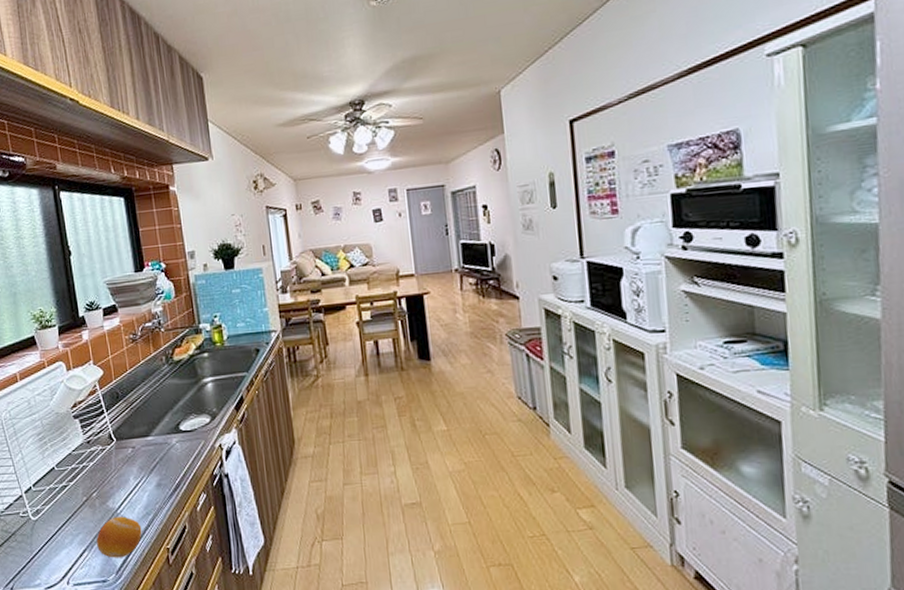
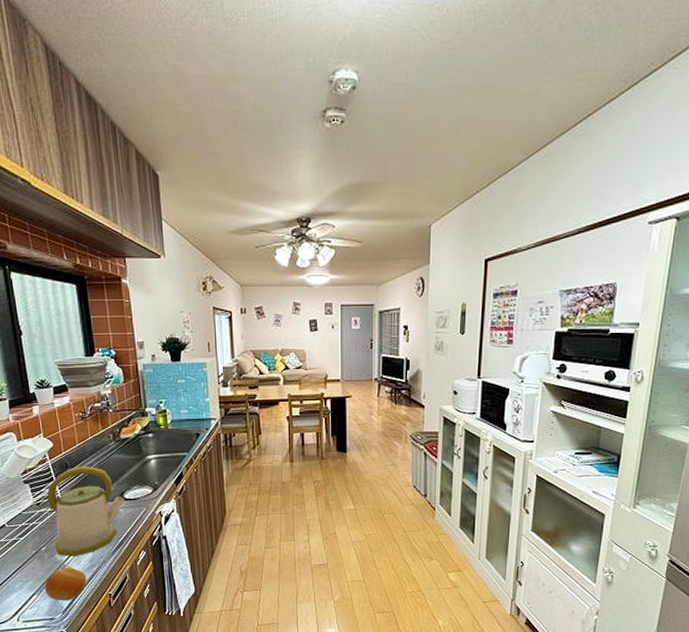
kettle: none [97,394,181,503] -> present [47,465,125,556]

